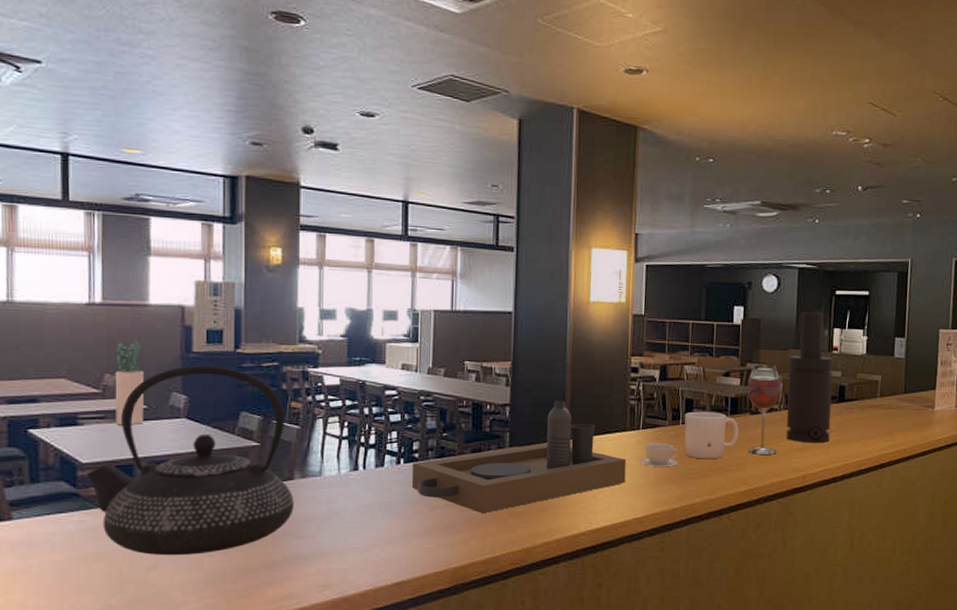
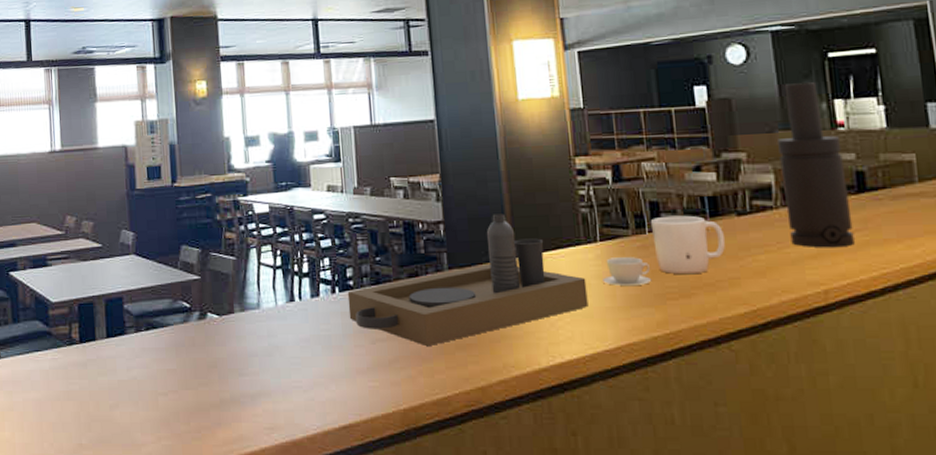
teapot: present [86,365,294,556] -> none [56,201,237,394]
vase: present [115,333,145,426] -> none [74,175,100,265]
wineglass: present [747,364,782,455] -> none [726,152,782,266]

